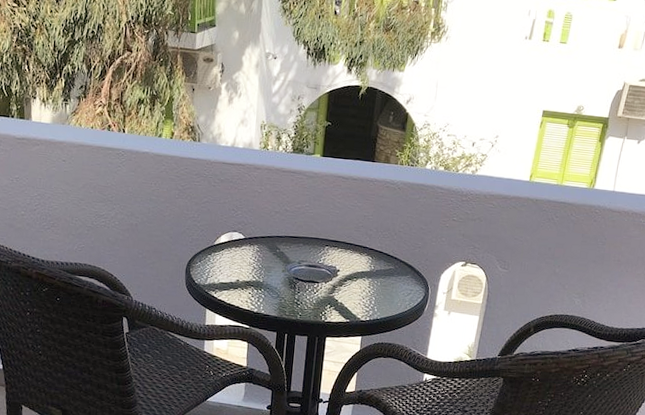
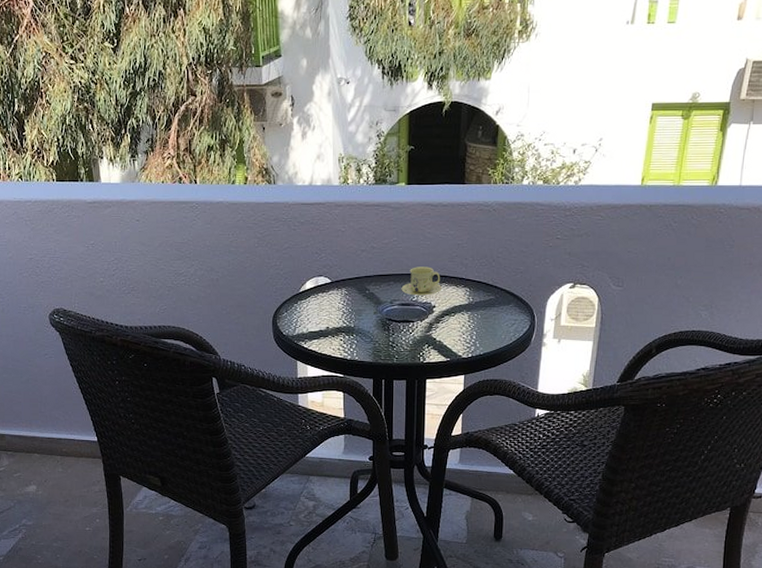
cup and saucer: none [309,232,347,260] -> present [401,267,443,296]

